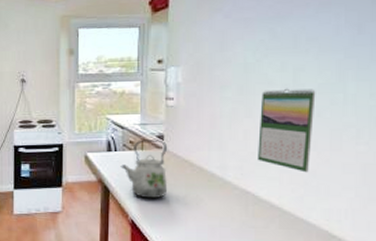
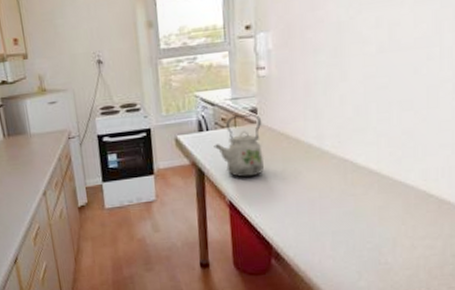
calendar: present [258,88,316,173] -> none [354,44,412,134]

